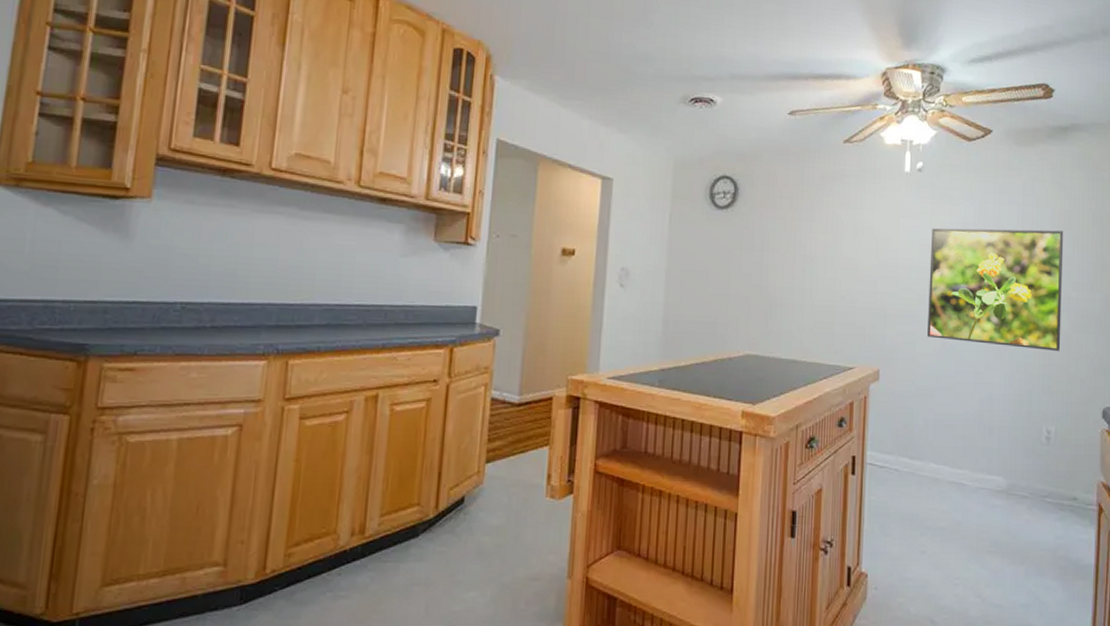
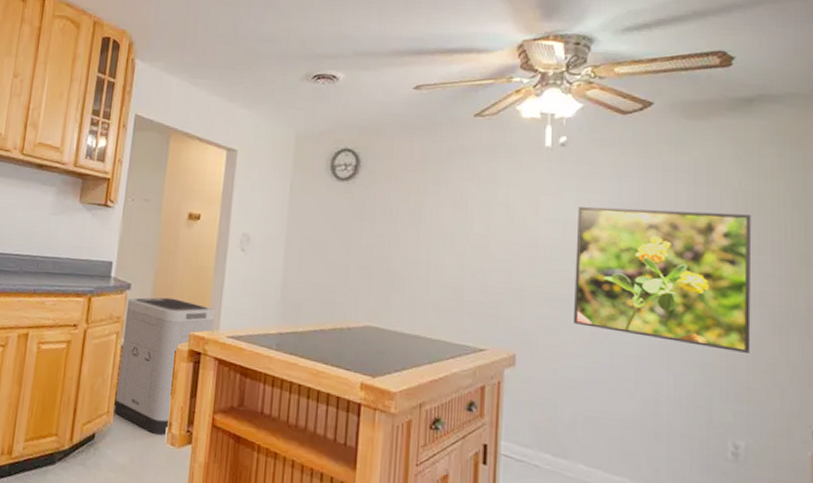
trash can: none [485,341,594,489] -> present [114,297,215,435]

